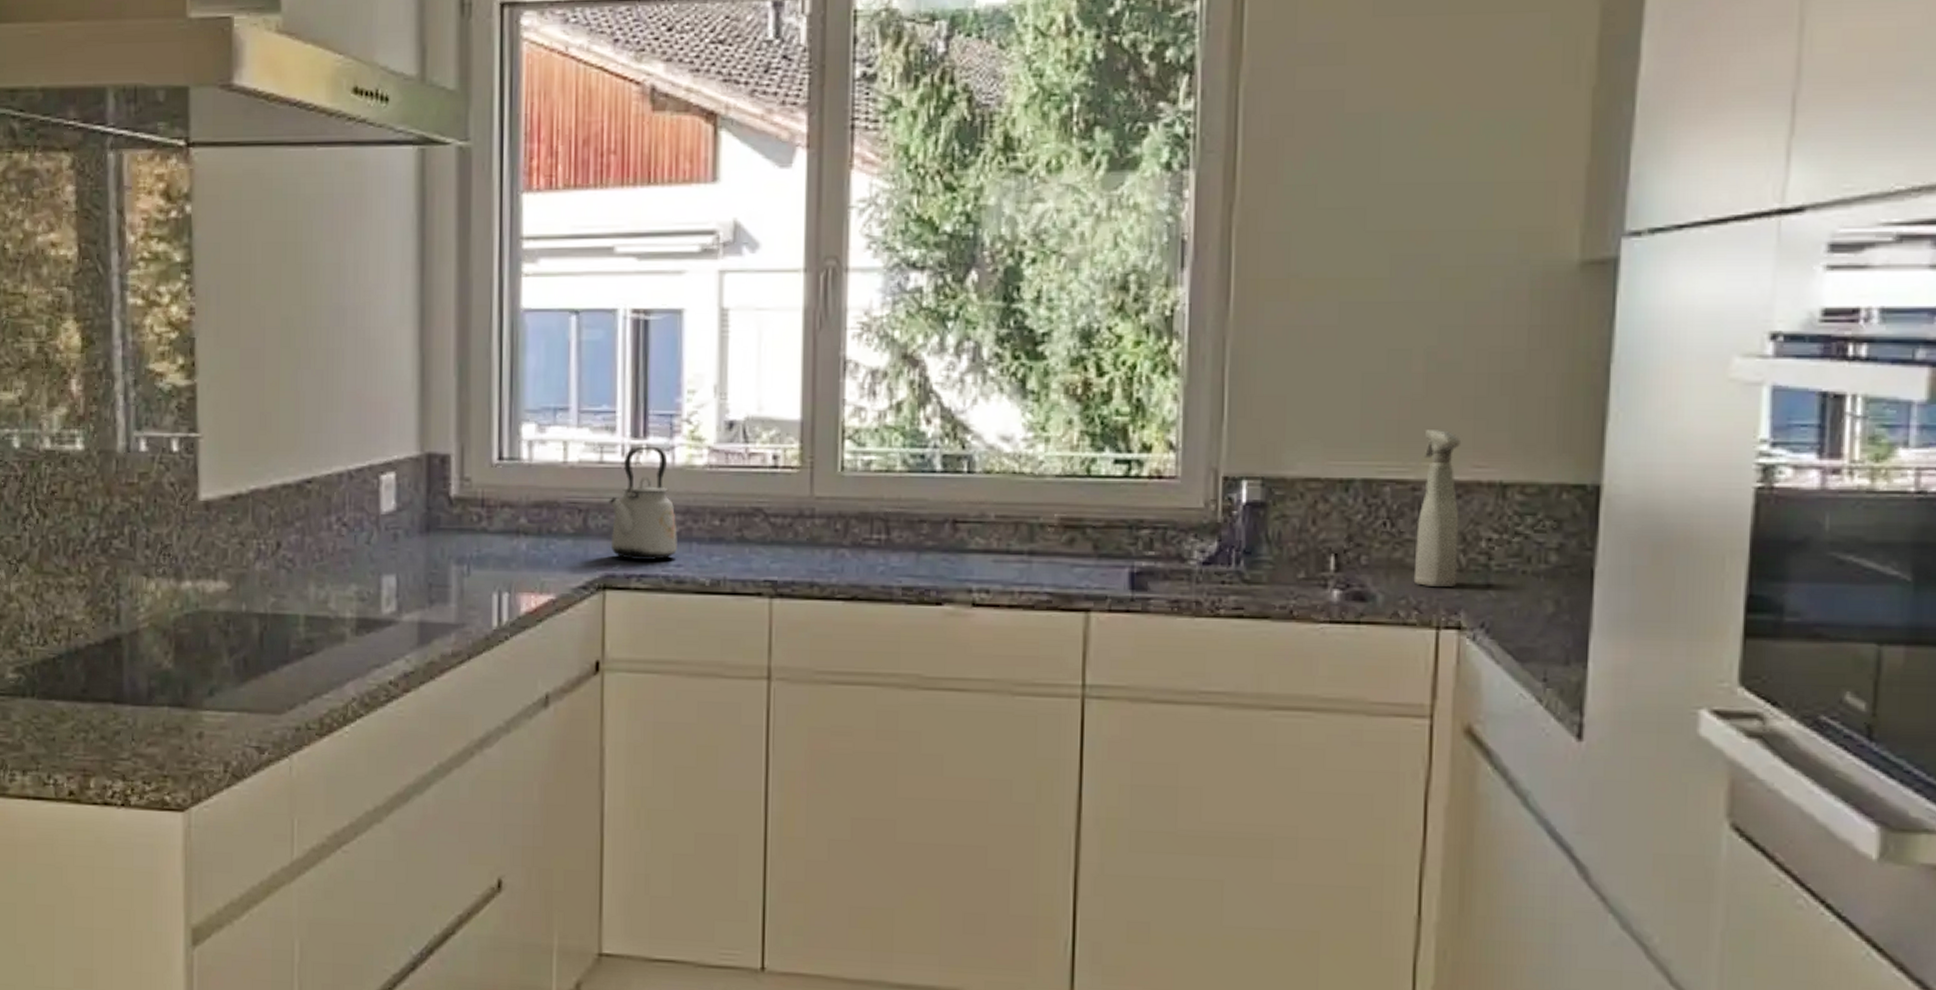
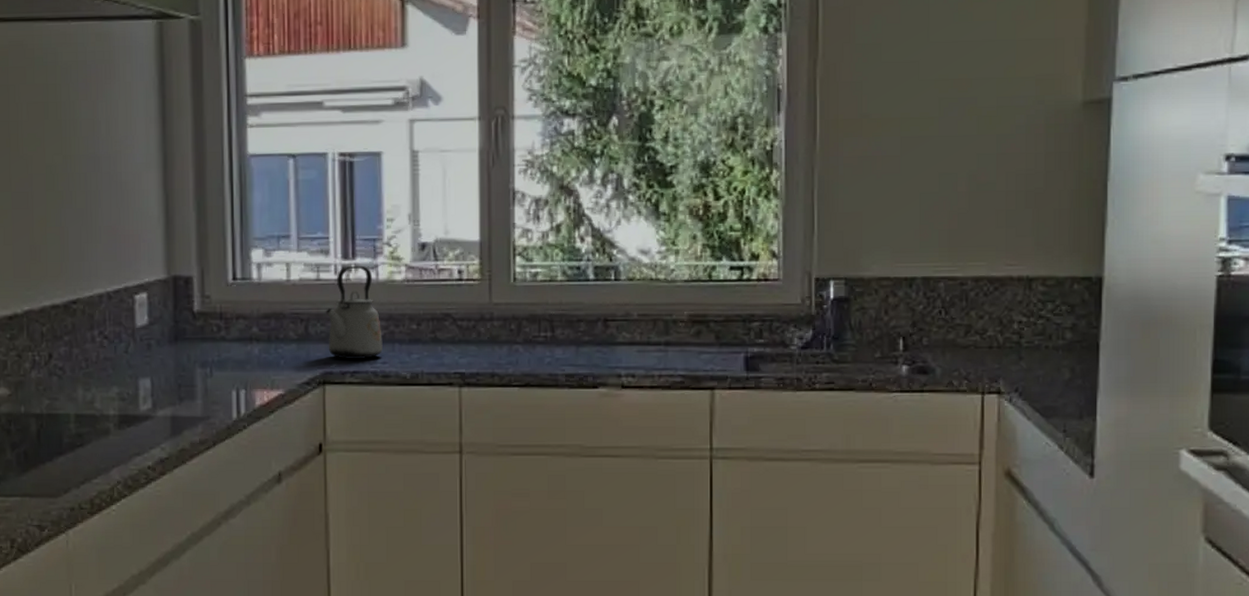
spray bottle: present [1413,430,1462,587] -> none [963,237,997,360]

